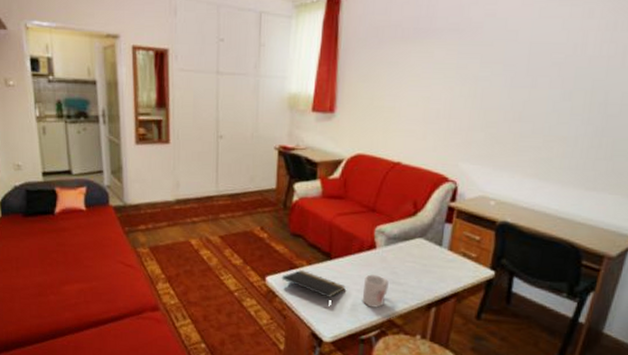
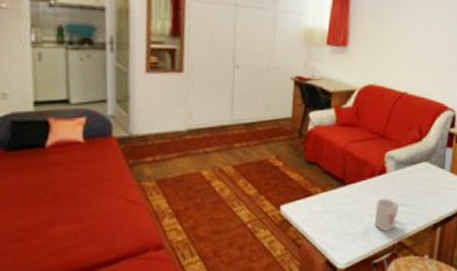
notepad: present [281,269,346,300] -> none [296,196,359,226]

